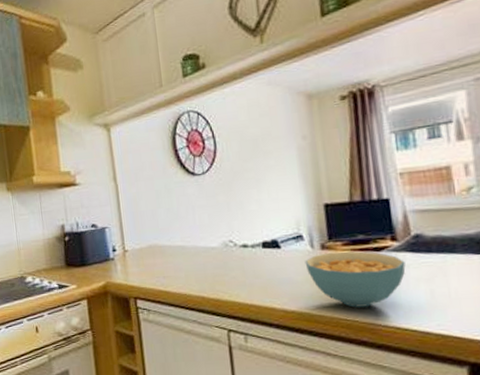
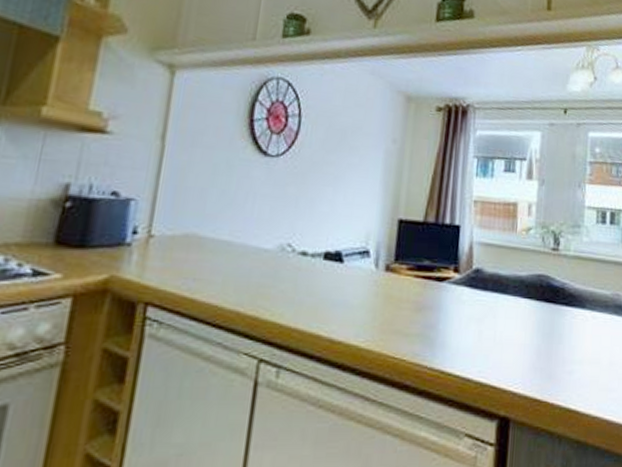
cereal bowl: present [305,251,406,308] -> none [365,276,462,344]

